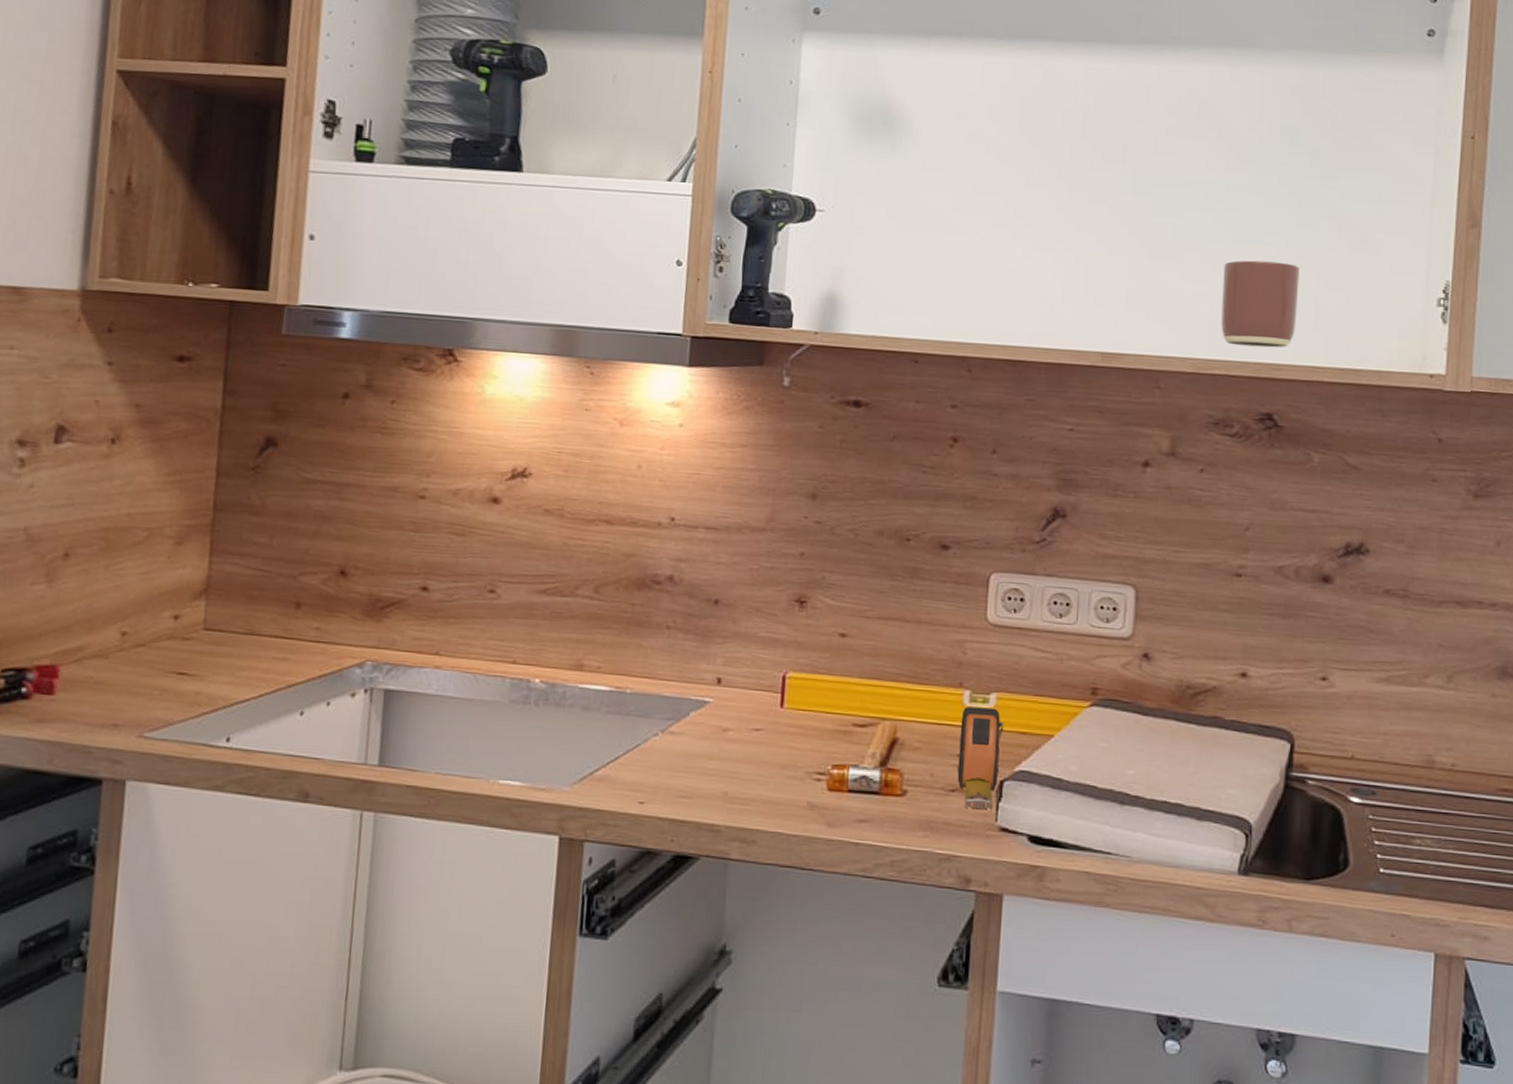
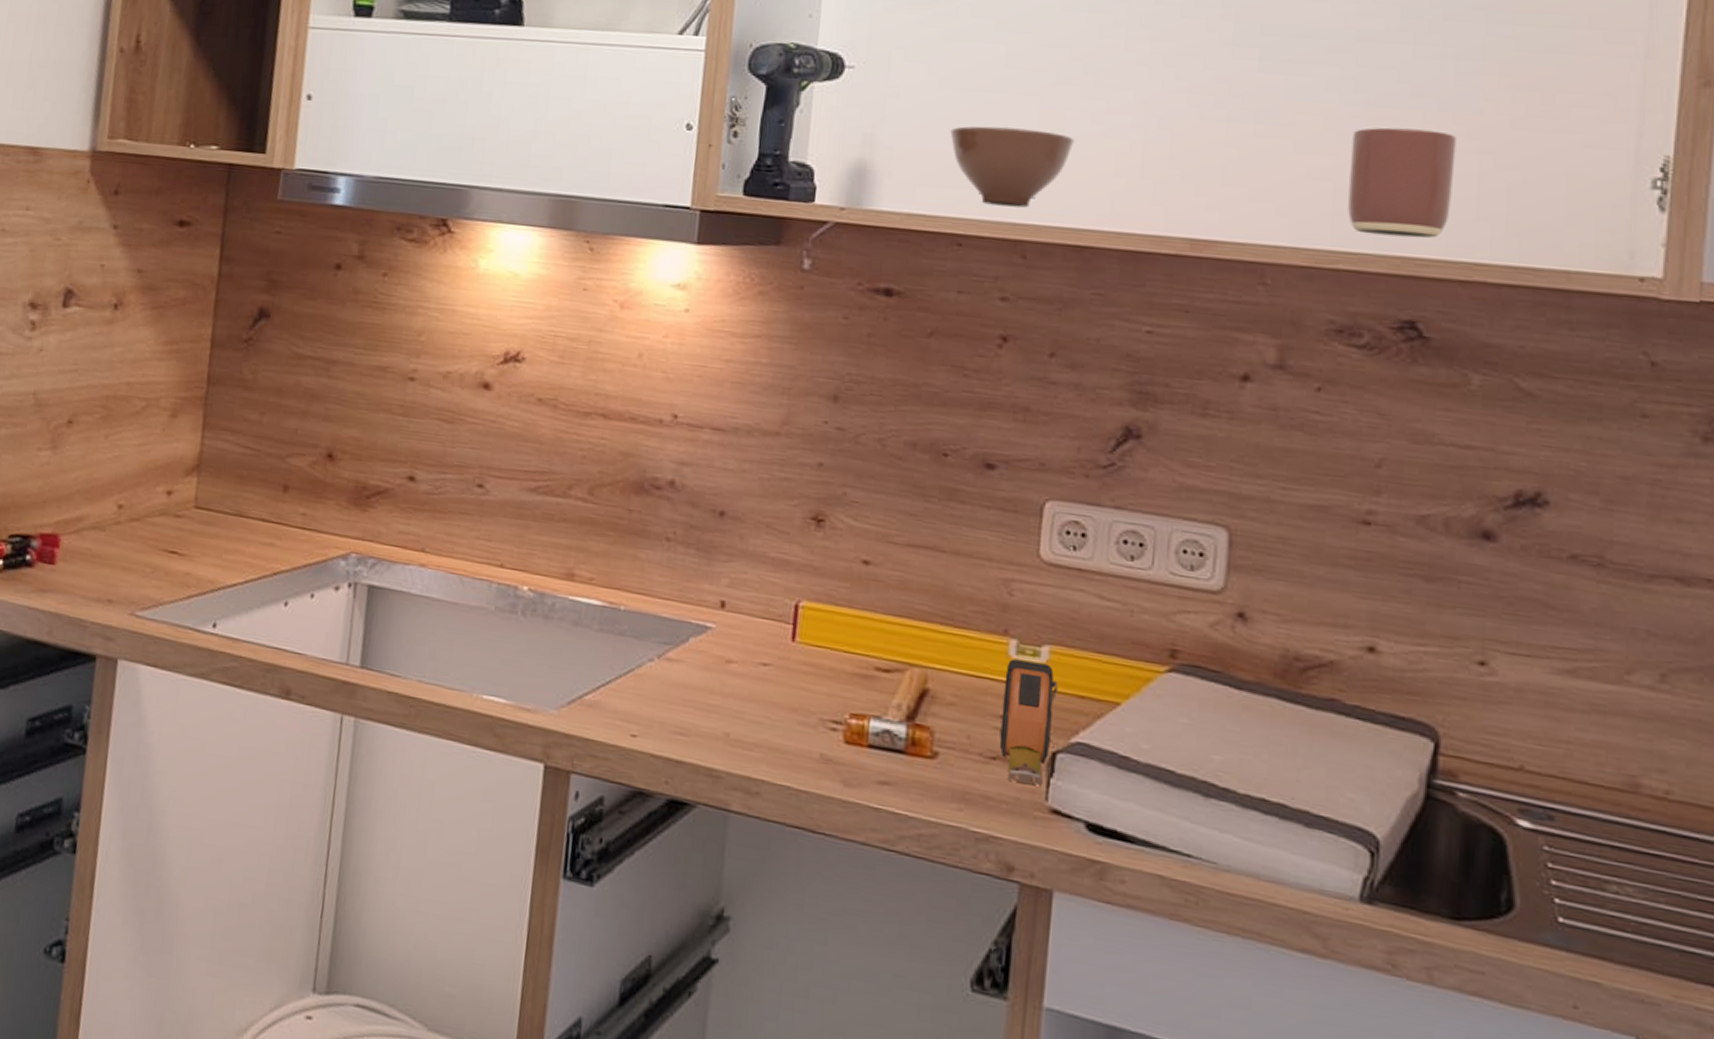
bowl: none [906,261,1009,329] -> present [950,126,1075,208]

